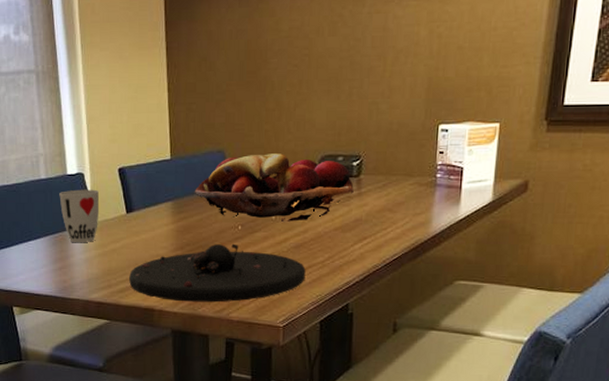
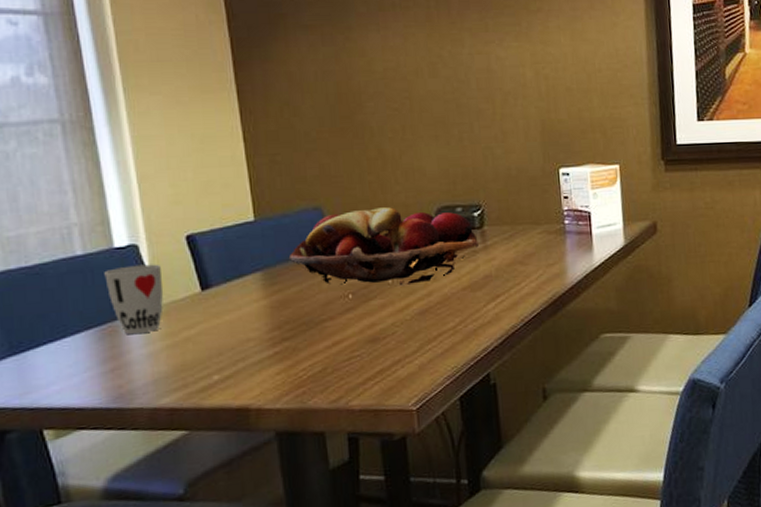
plate: present [129,243,306,302] -> none [212,316,436,395]

